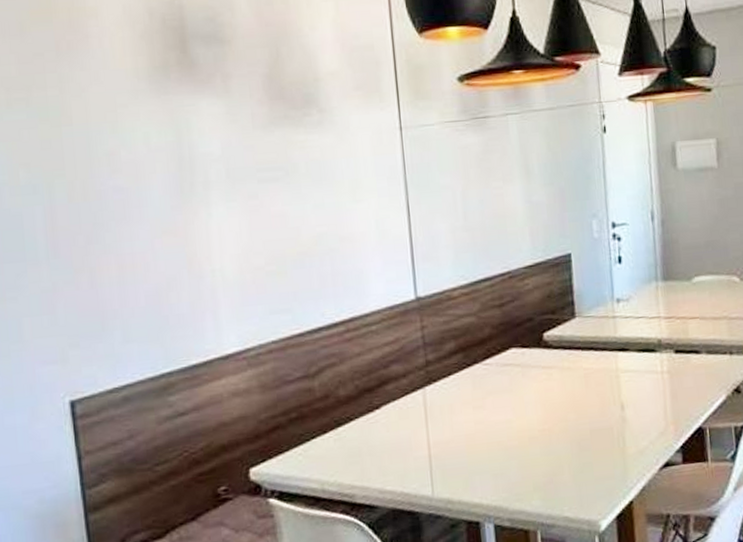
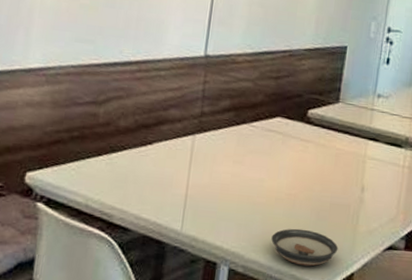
saucer: none [533,464,610,505] -> present [271,228,338,267]

